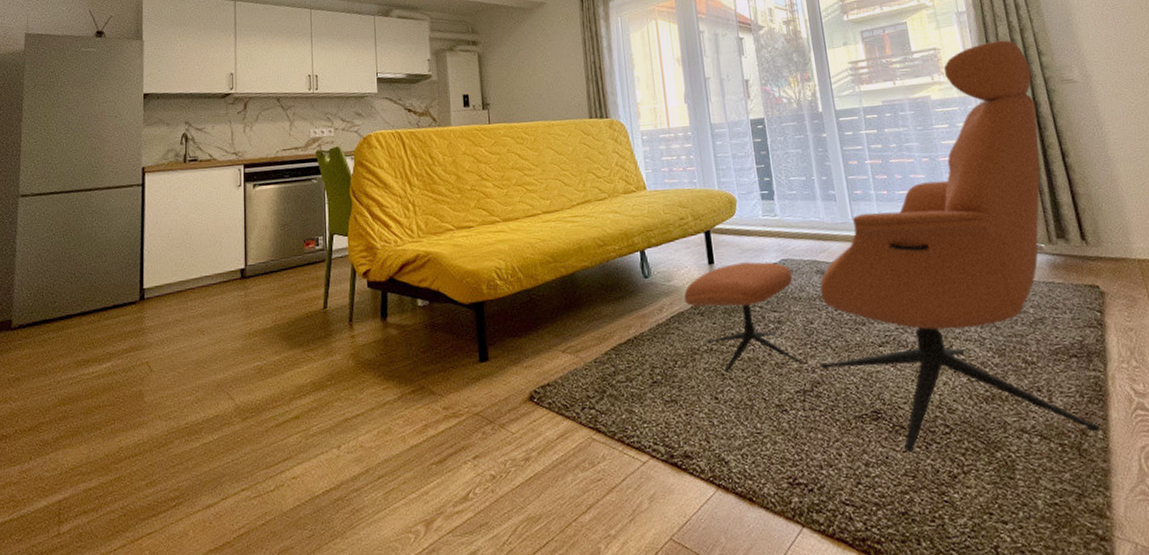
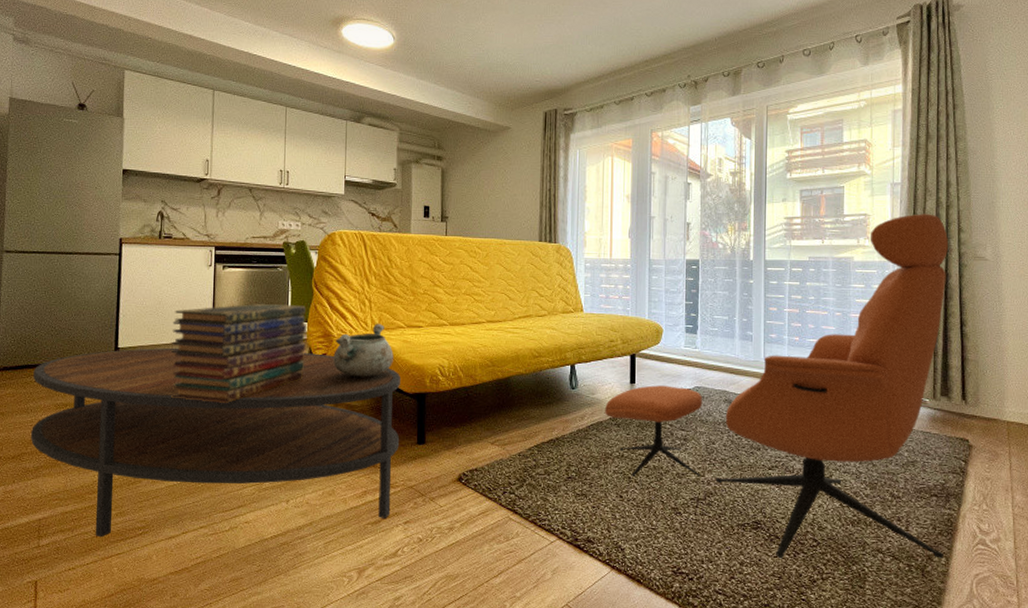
coffee table: none [48,270,460,516] -> present [30,347,400,538]
book stack: none [201,218,348,340] -> present [171,303,306,403]
decorative bowl: none [379,228,445,293] -> present [333,323,394,378]

